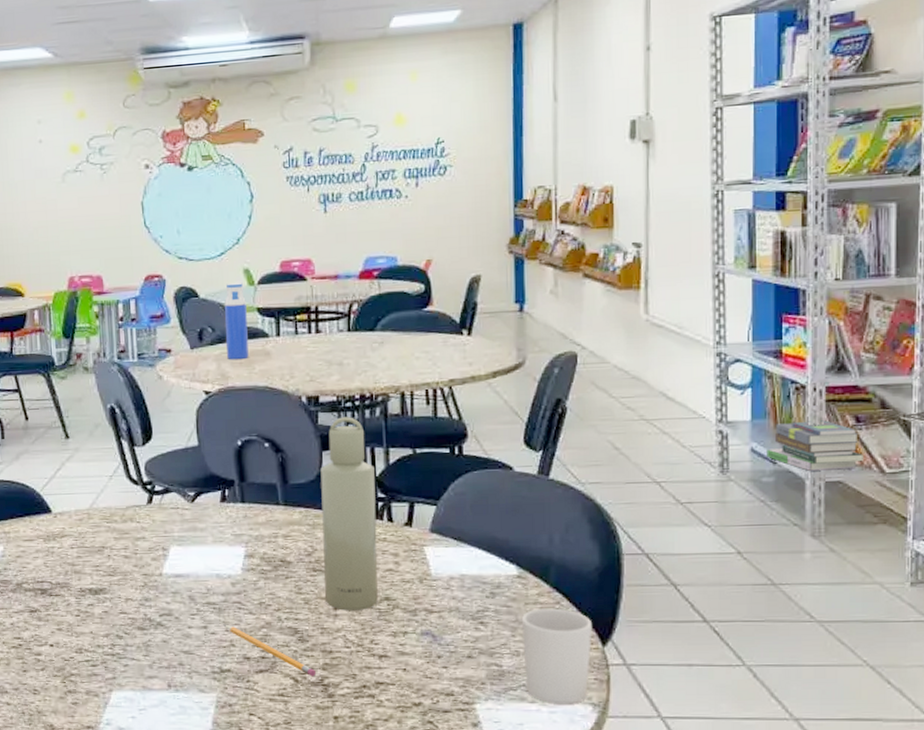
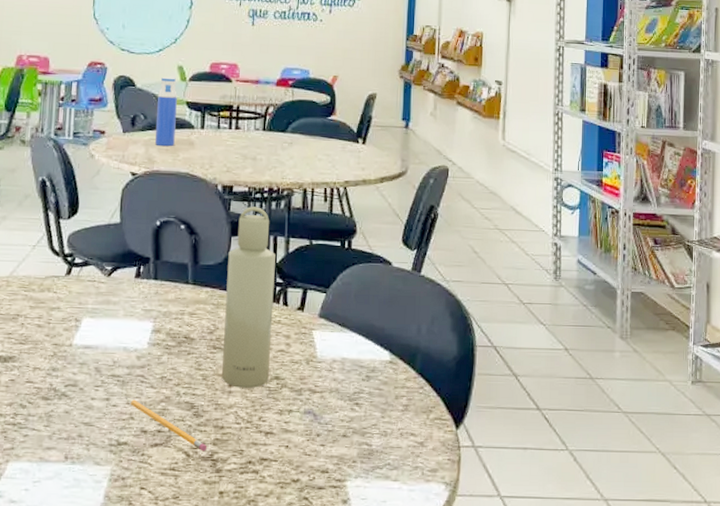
mug: present [521,608,593,704] -> none [390,392,449,483]
books: present [767,420,863,471] -> none [589,240,659,283]

